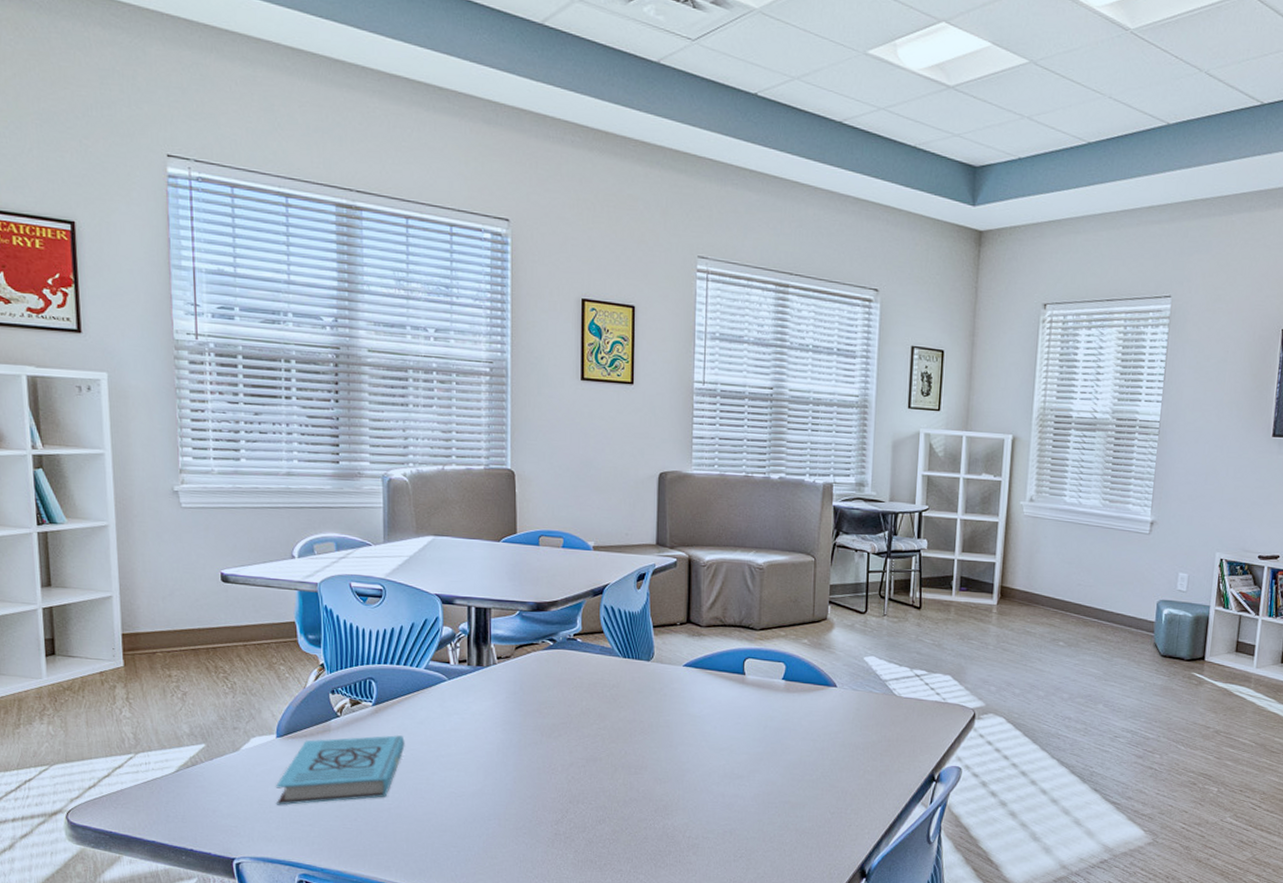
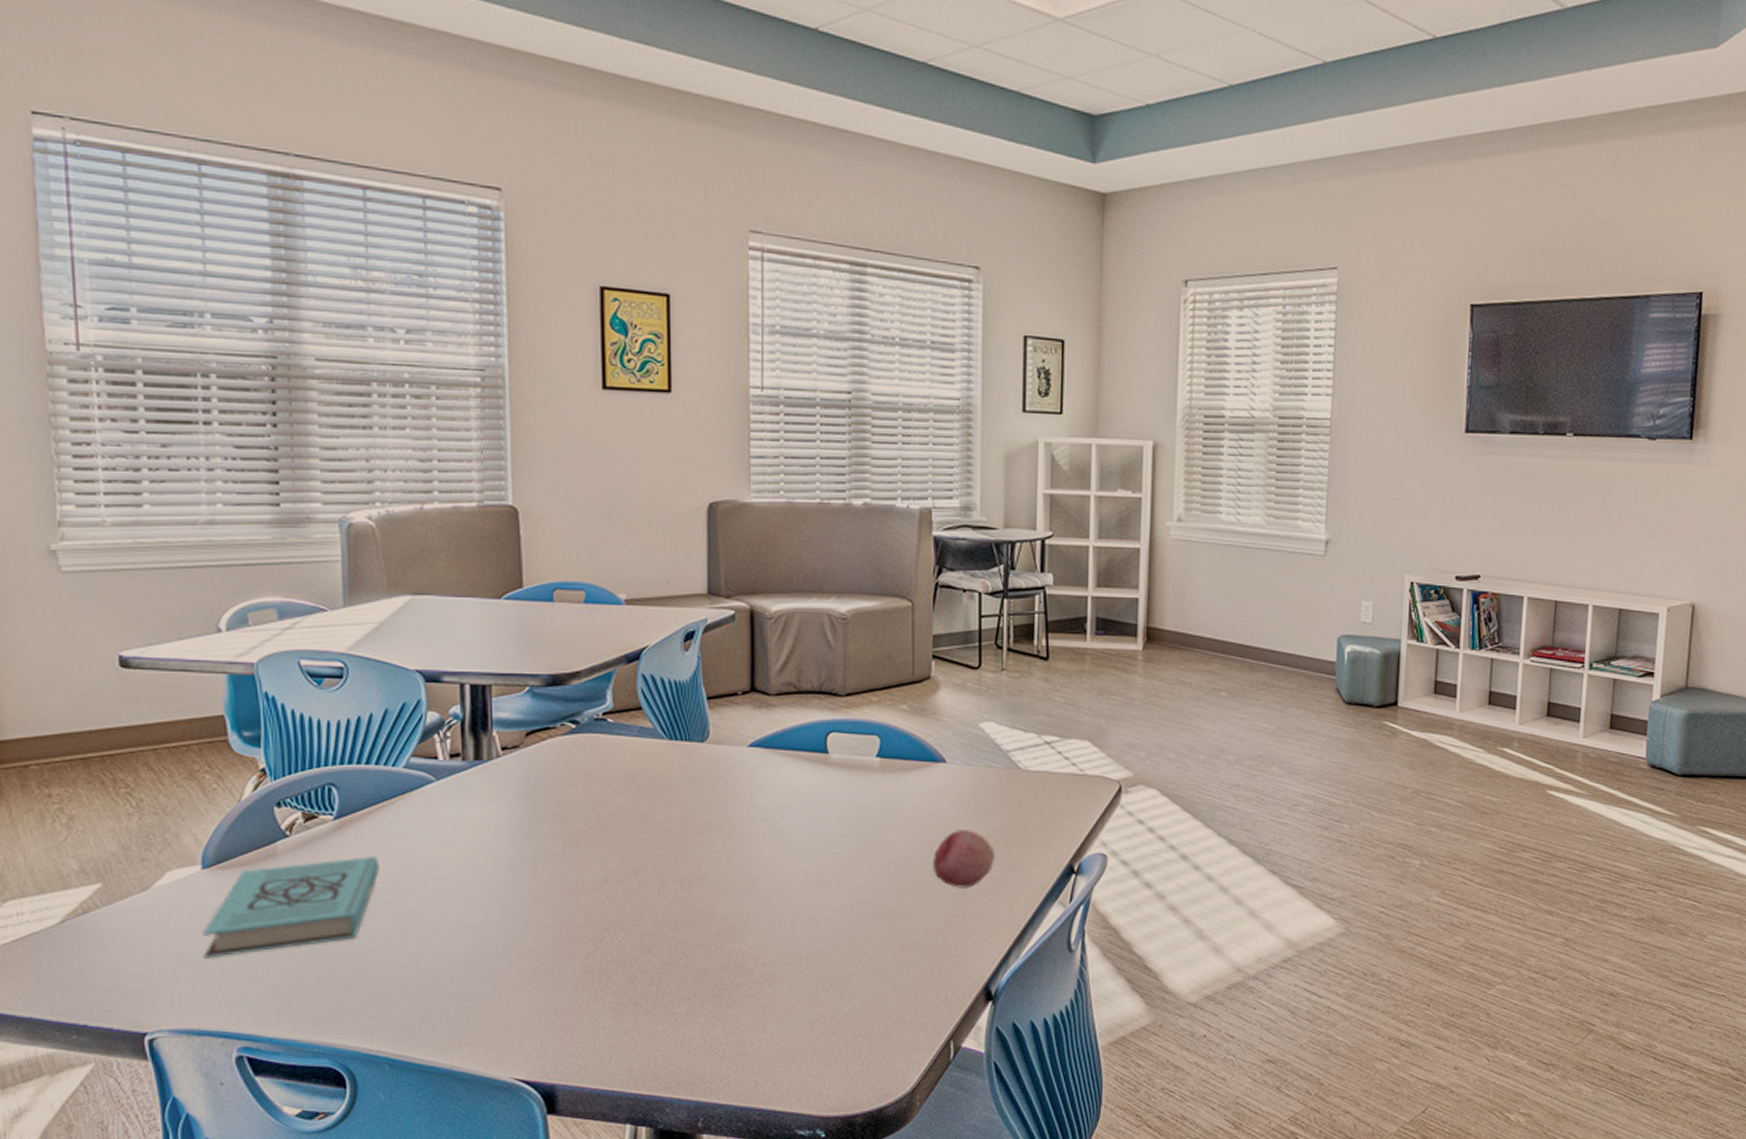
fruit: none [823,741,872,788] -> present [933,830,995,888]

